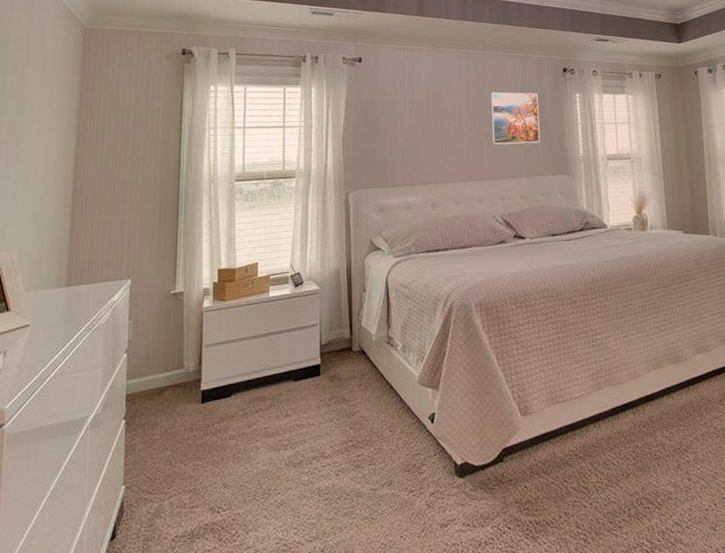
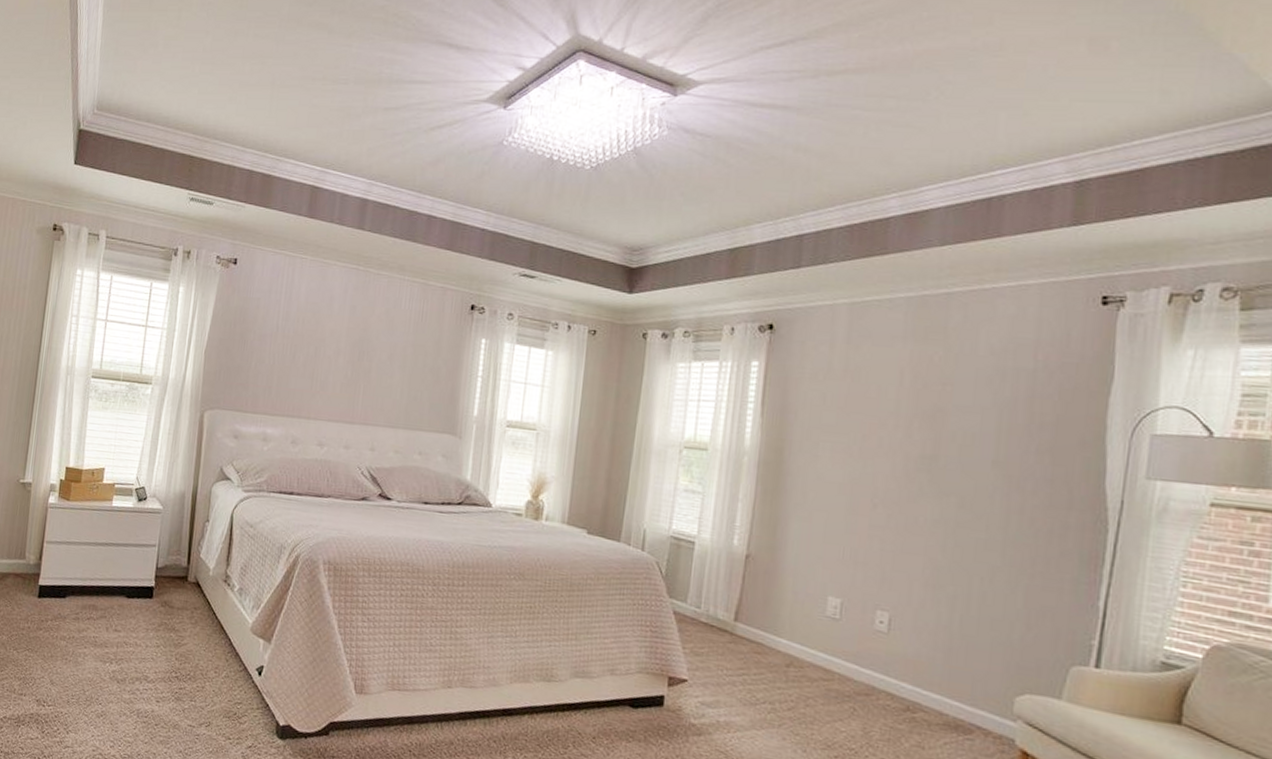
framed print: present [490,92,540,145] -> none [370,321,434,392]

